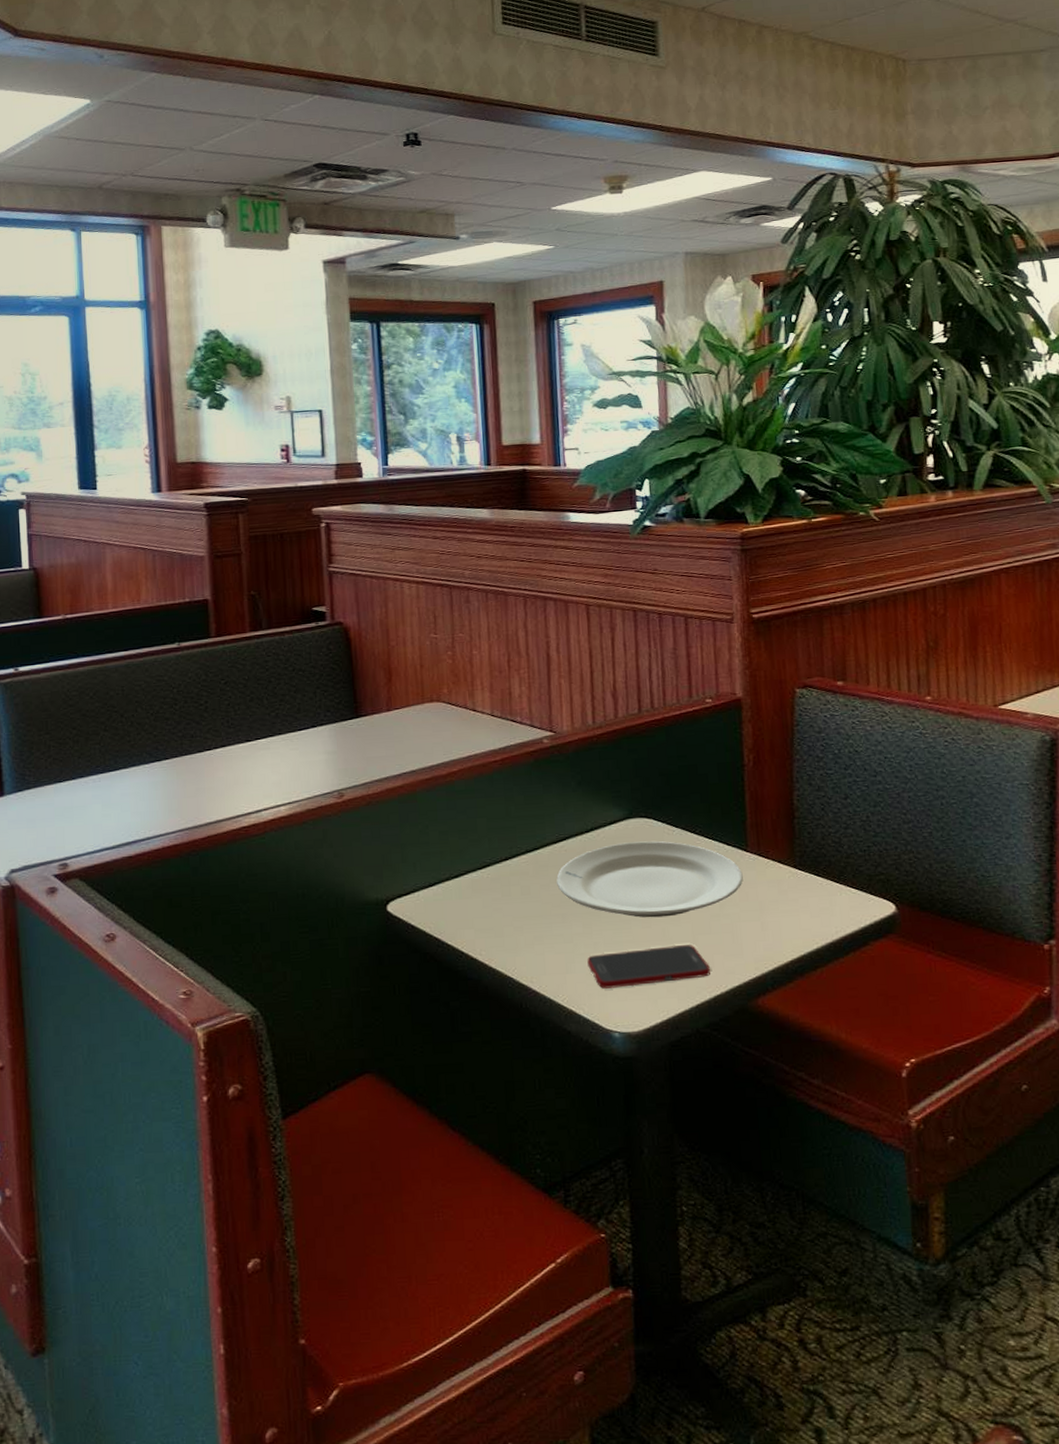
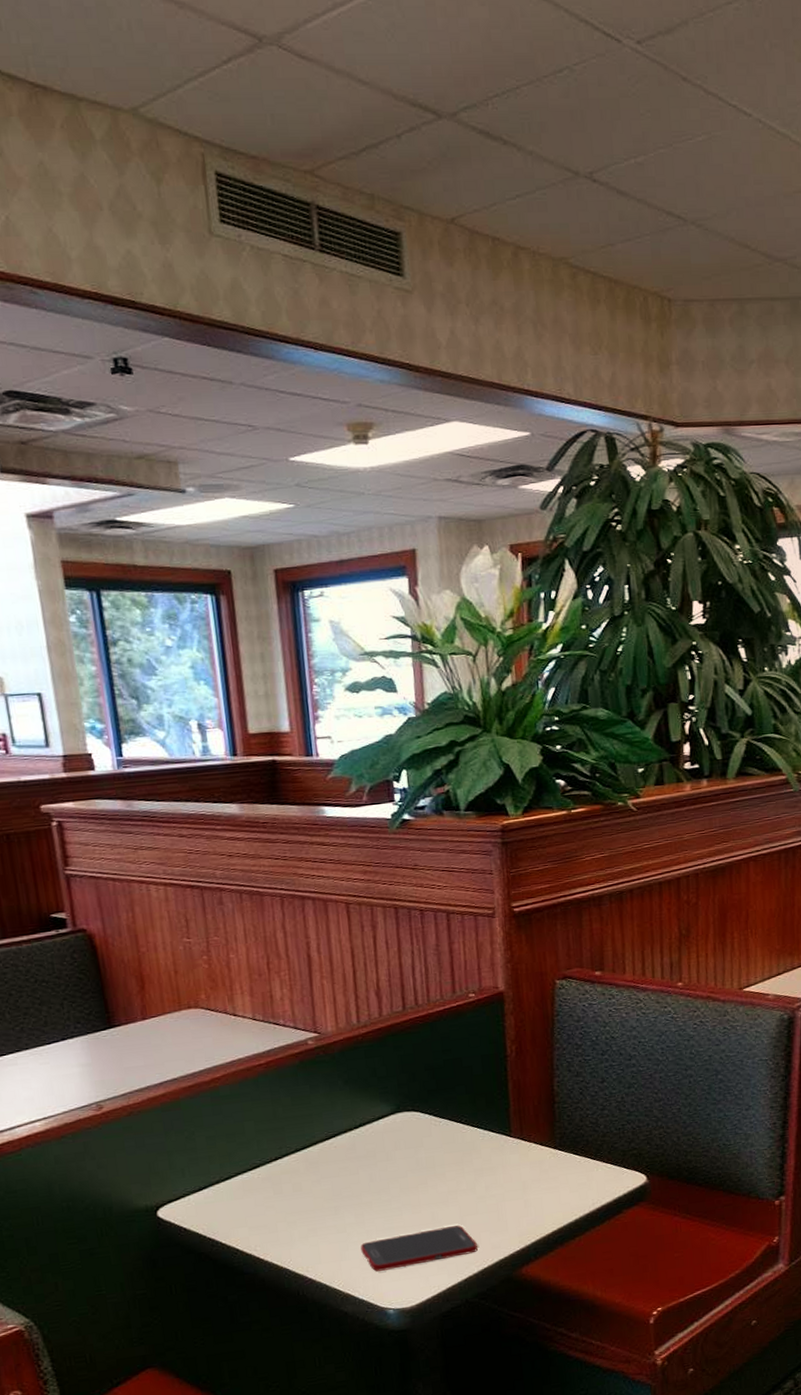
plate: present [556,841,743,918] -> none [327,1132,507,1205]

